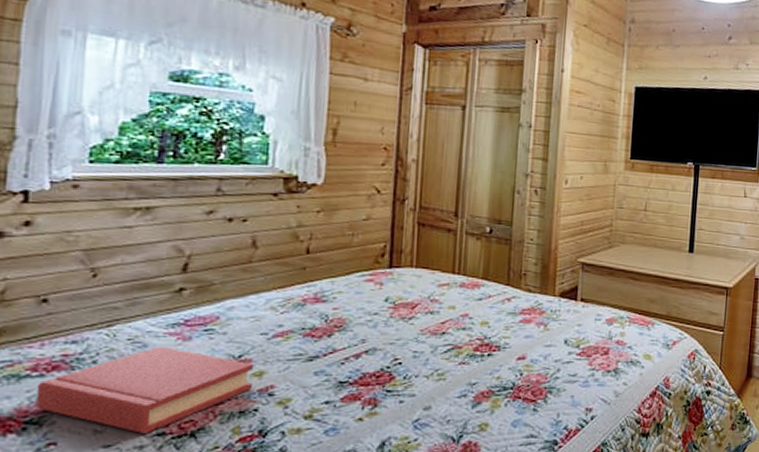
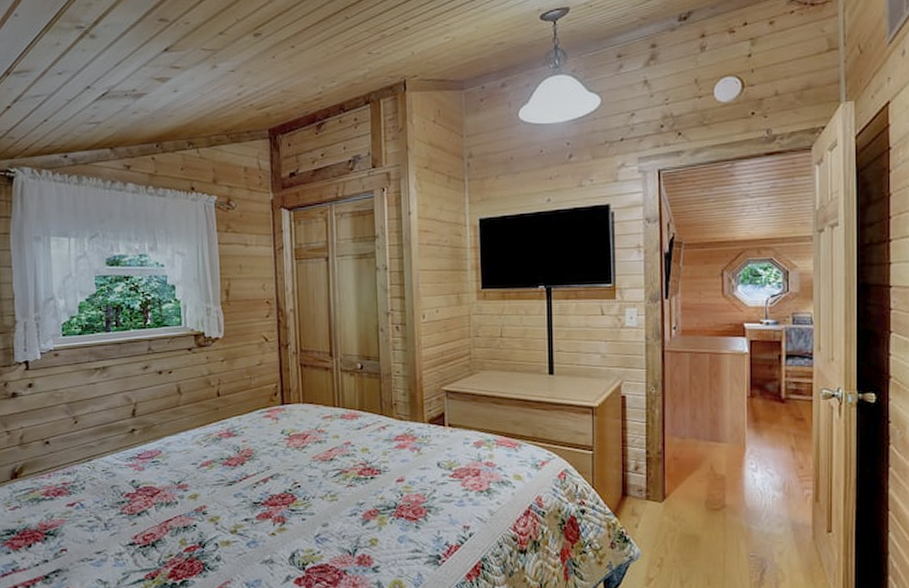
hardback book: present [36,347,253,435] -> none [49,476,191,544]

